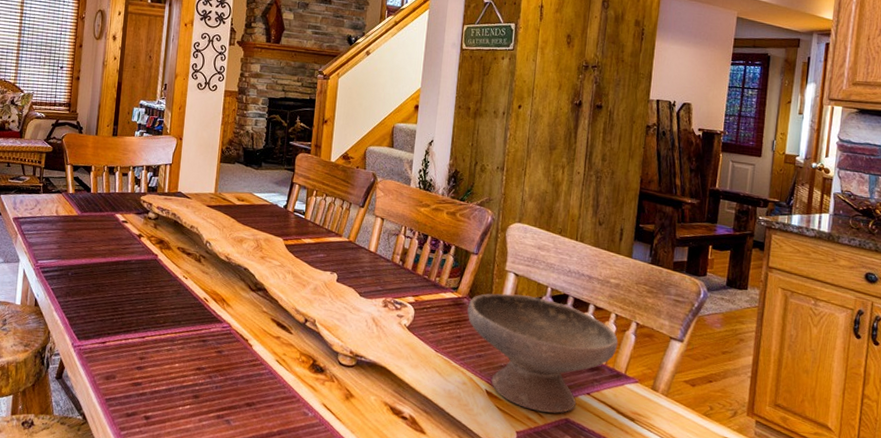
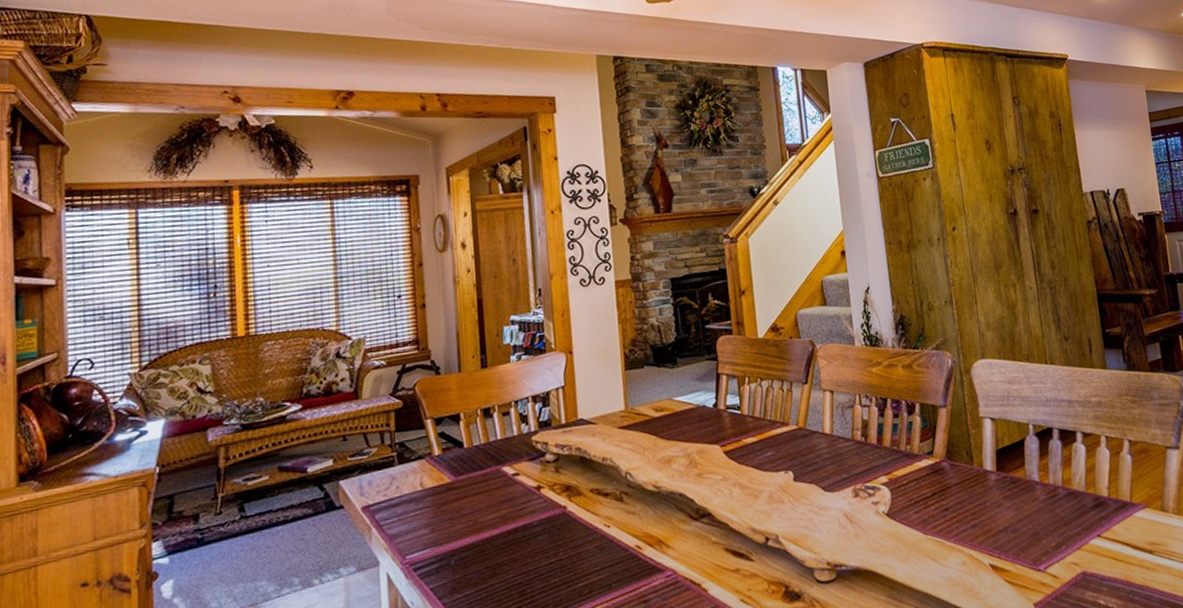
bowl: present [467,293,618,413] -> none [948,439,1116,573]

